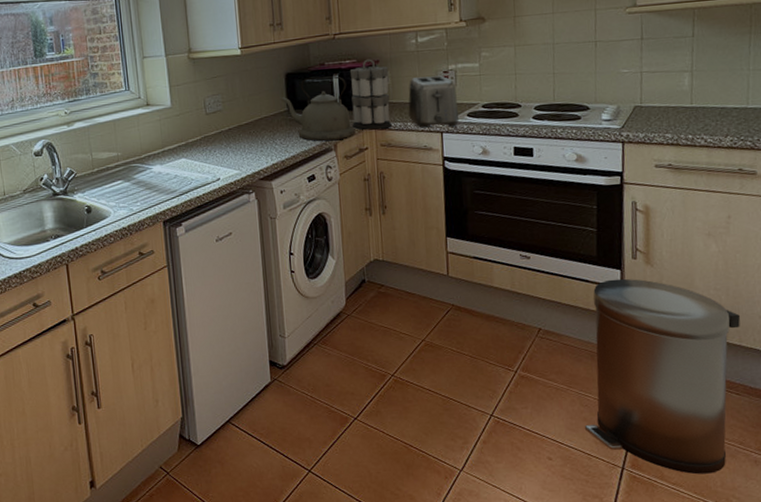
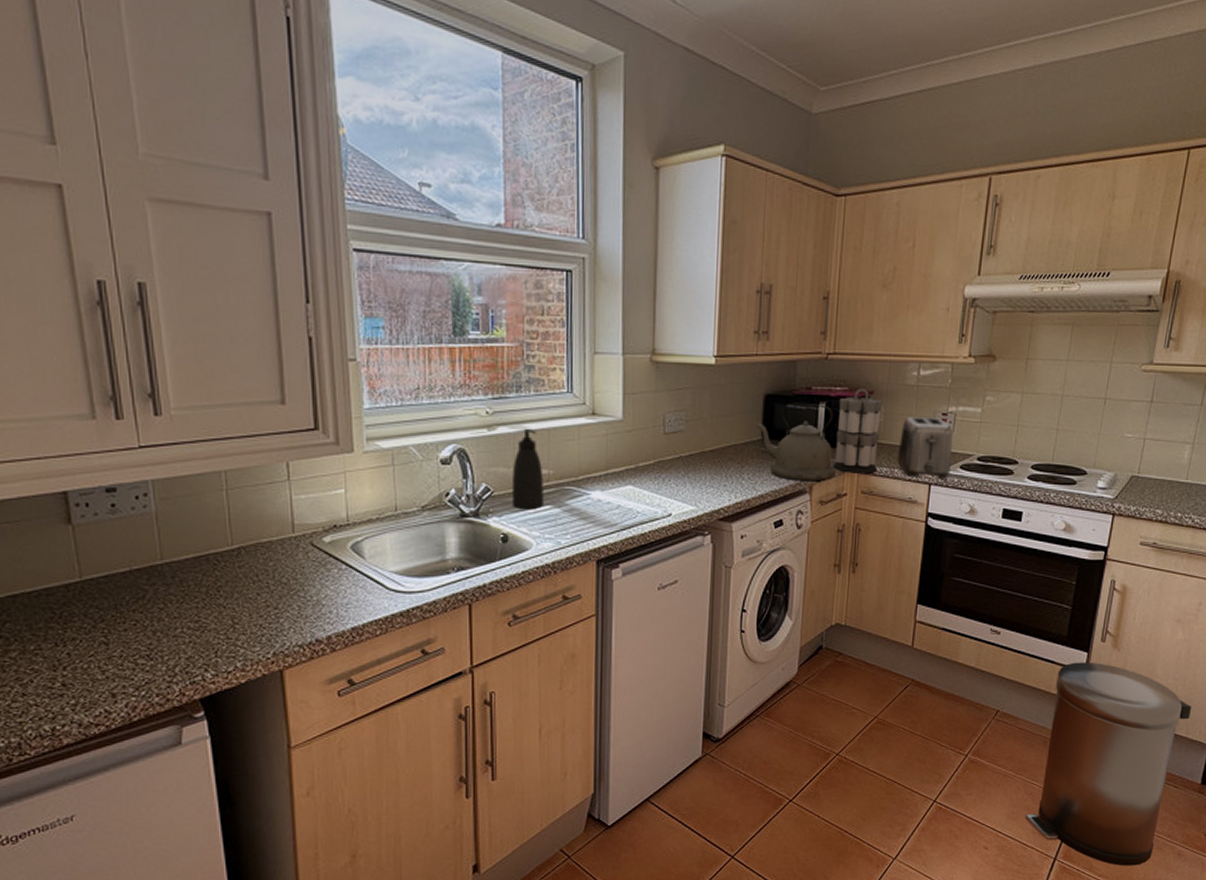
soap dispenser: none [89,122,116,185] -> present [511,429,544,509]

